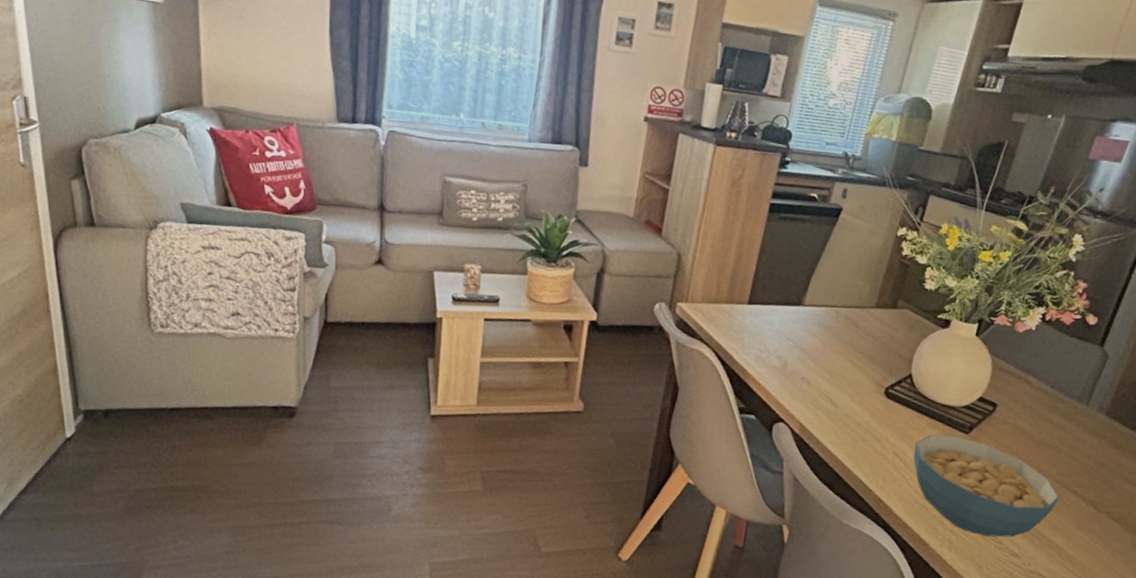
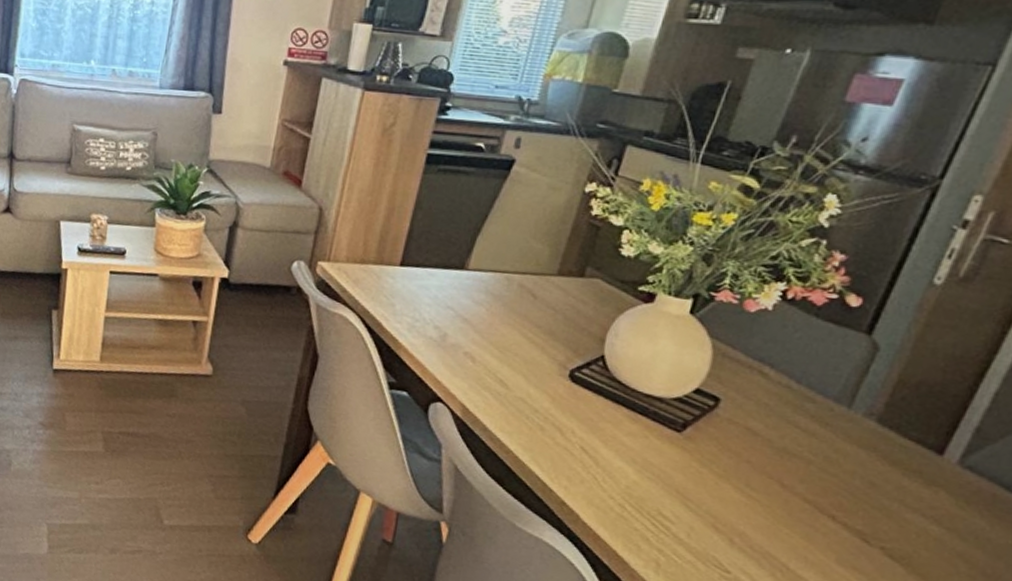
cereal bowl: present [913,434,1060,537] -> none [607,429,811,566]

